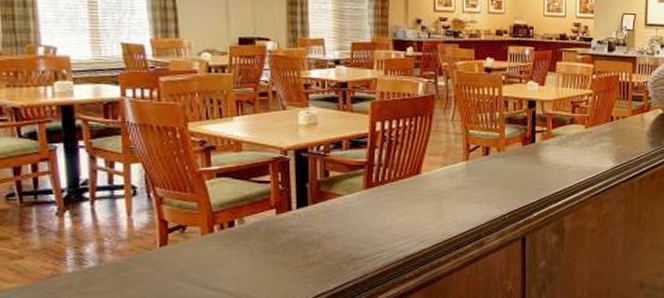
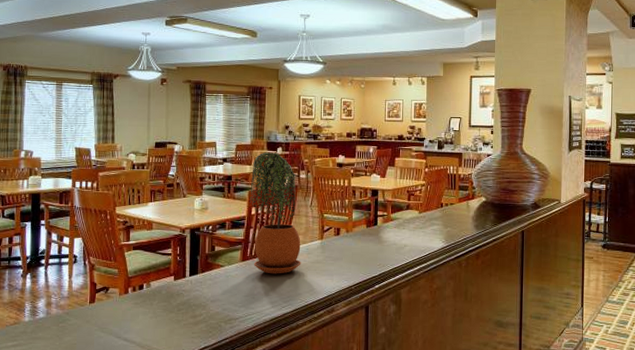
potted plant: none [373,52,442,203] -> present [250,152,301,274]

